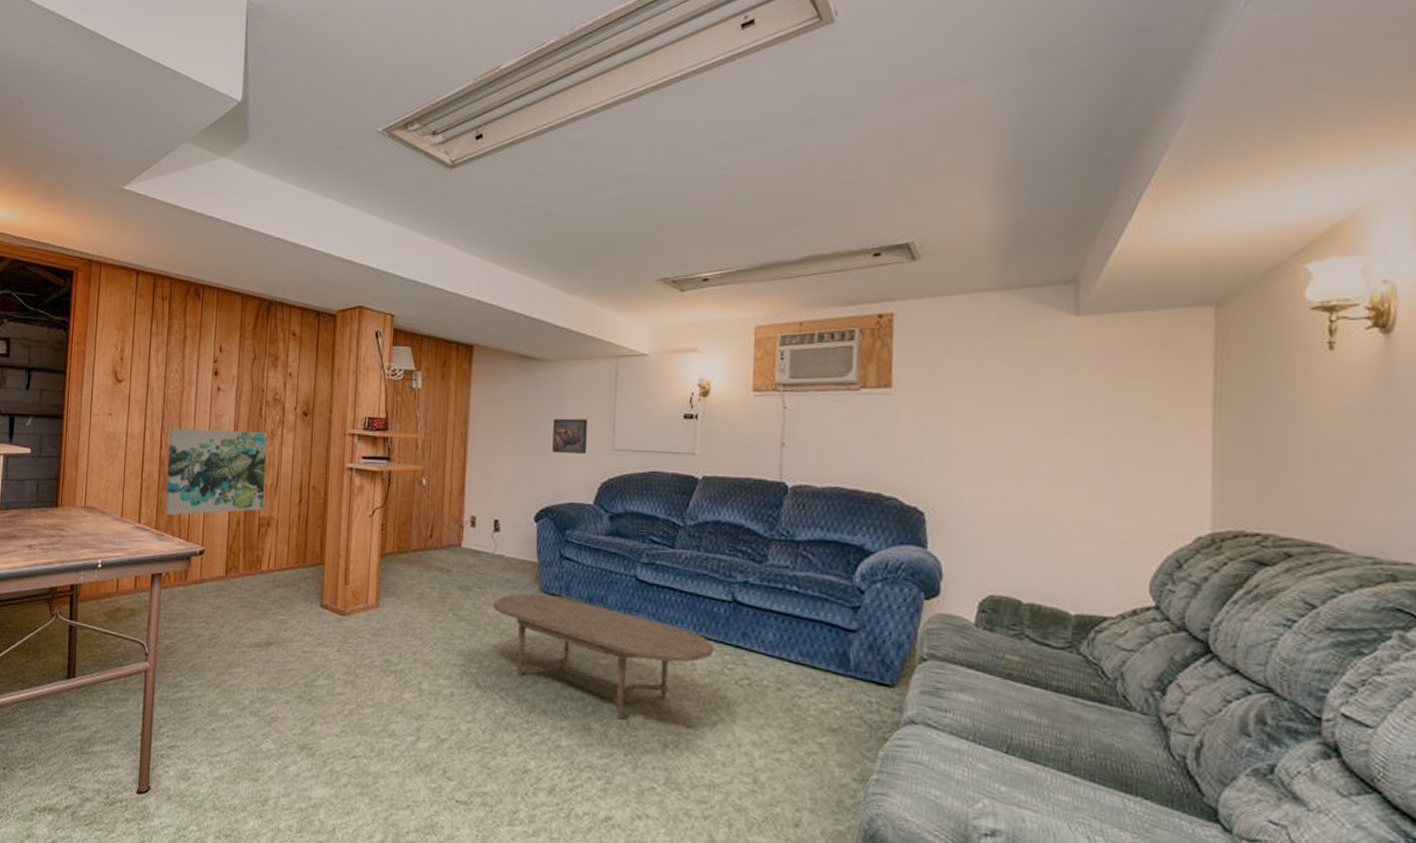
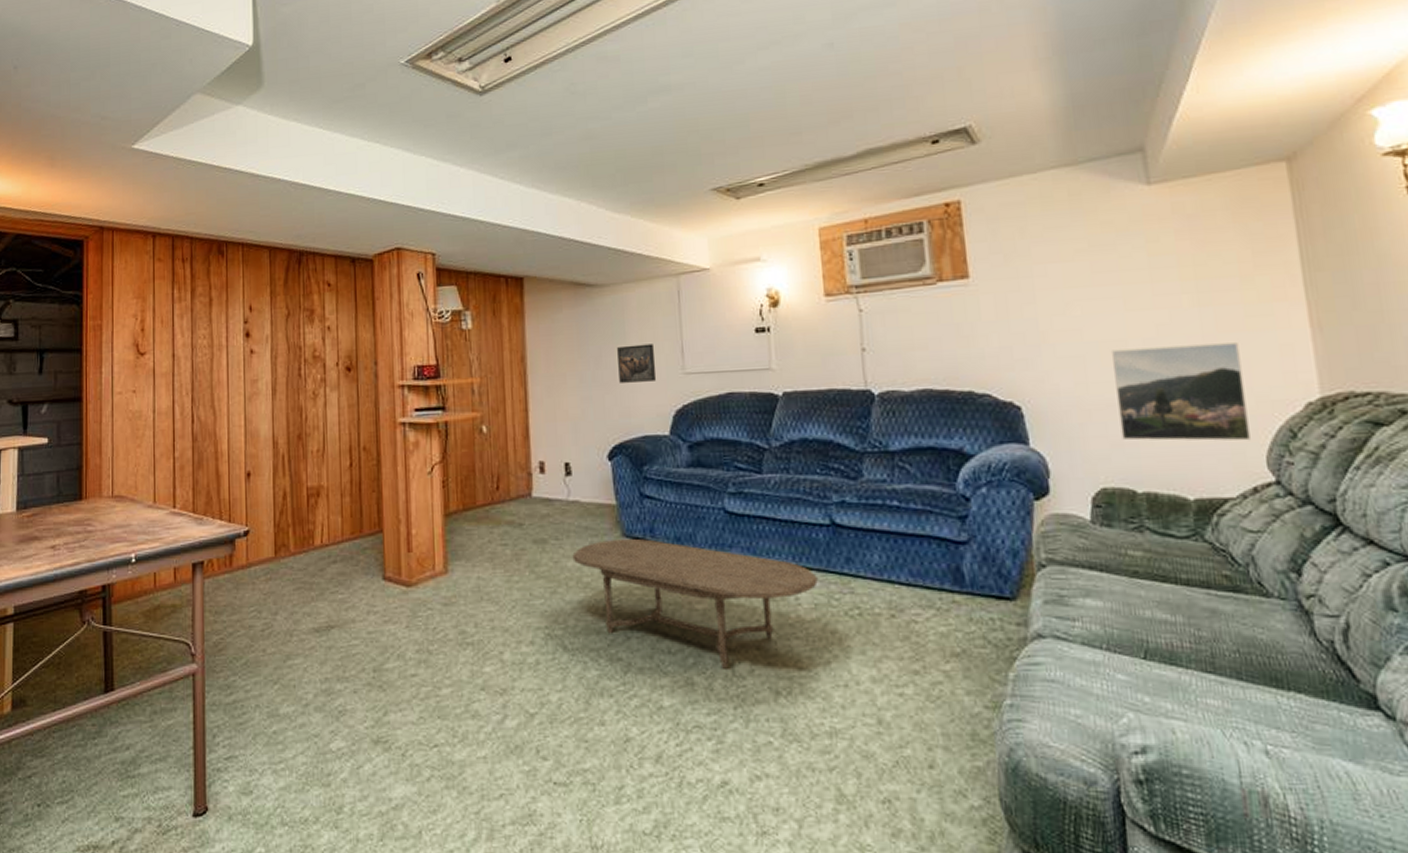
wall art: present [165,428,268,516] -> none [201,393,312,496]
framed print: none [1015,469,1140,567] -> present [1110,342,1251,441]

